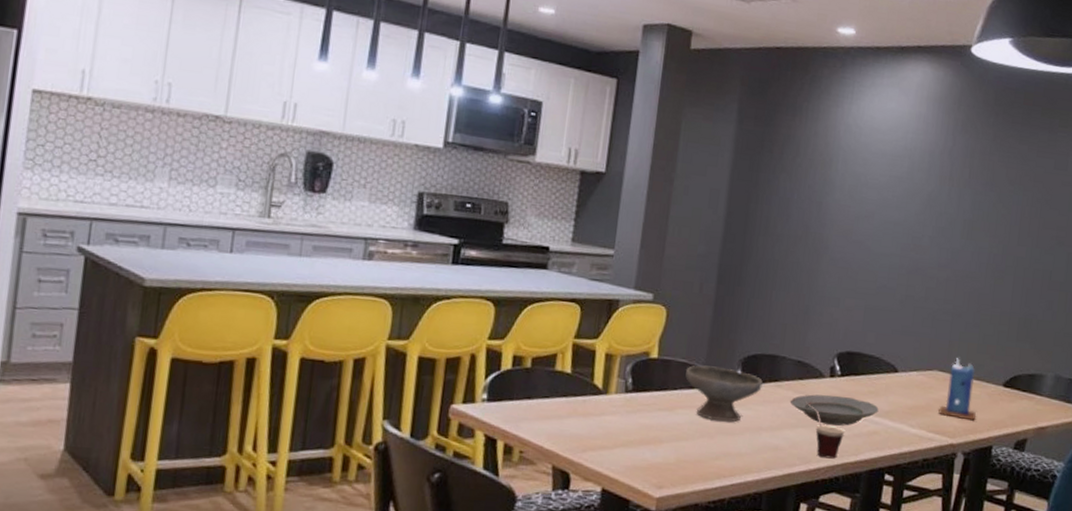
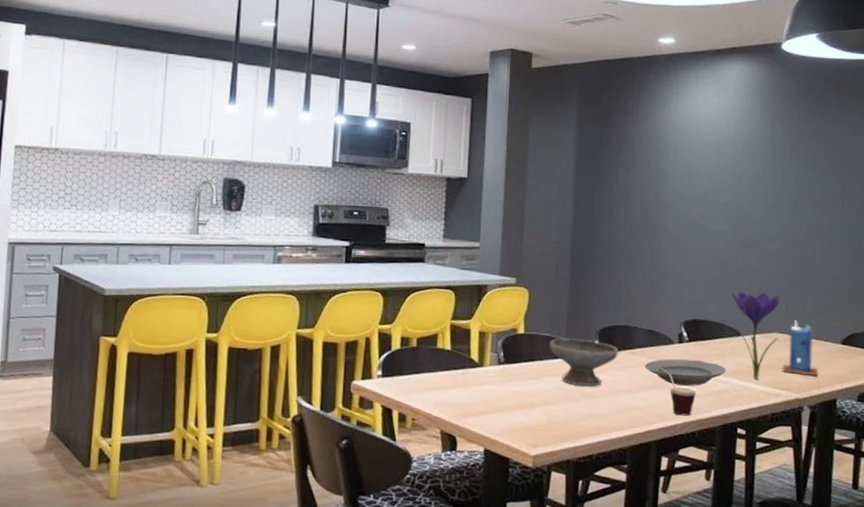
flower: none [892,322,944,422] -> present [731,291,780,380]

